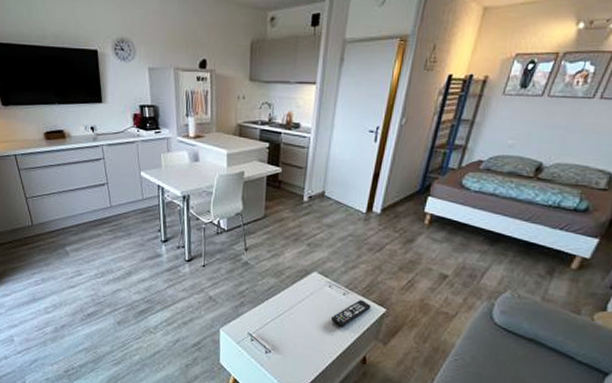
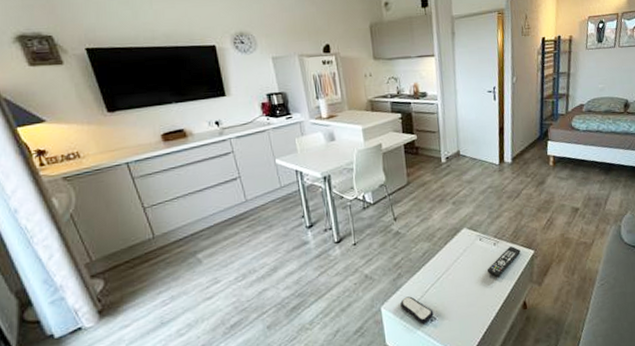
remote control: none [239,325,270,353] -> present [400,296,434,324]

